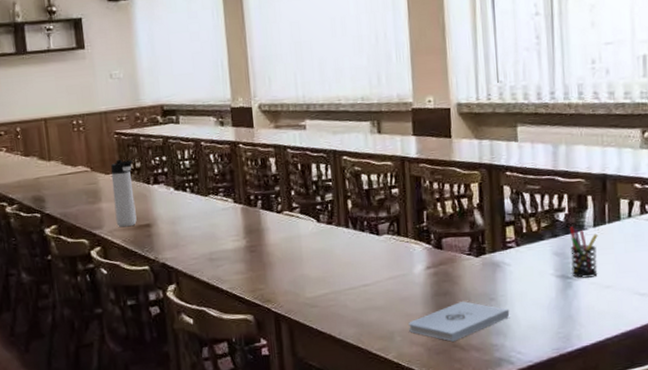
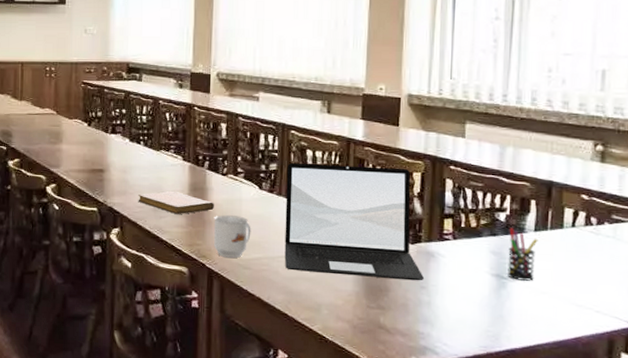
thermos bottle: present [111,160,137,227] -> none [73,107,95,169]
notebook: none [191,236,273,262] -> present [138,190,214,215]
mug: none [274,253,315,298] -> present [214,215,251,258]
laptop: none [343,181,492,302] -> present [284,163,424,281]
notepad: present [409,301,510,342] -> none [337,285,440,323]

